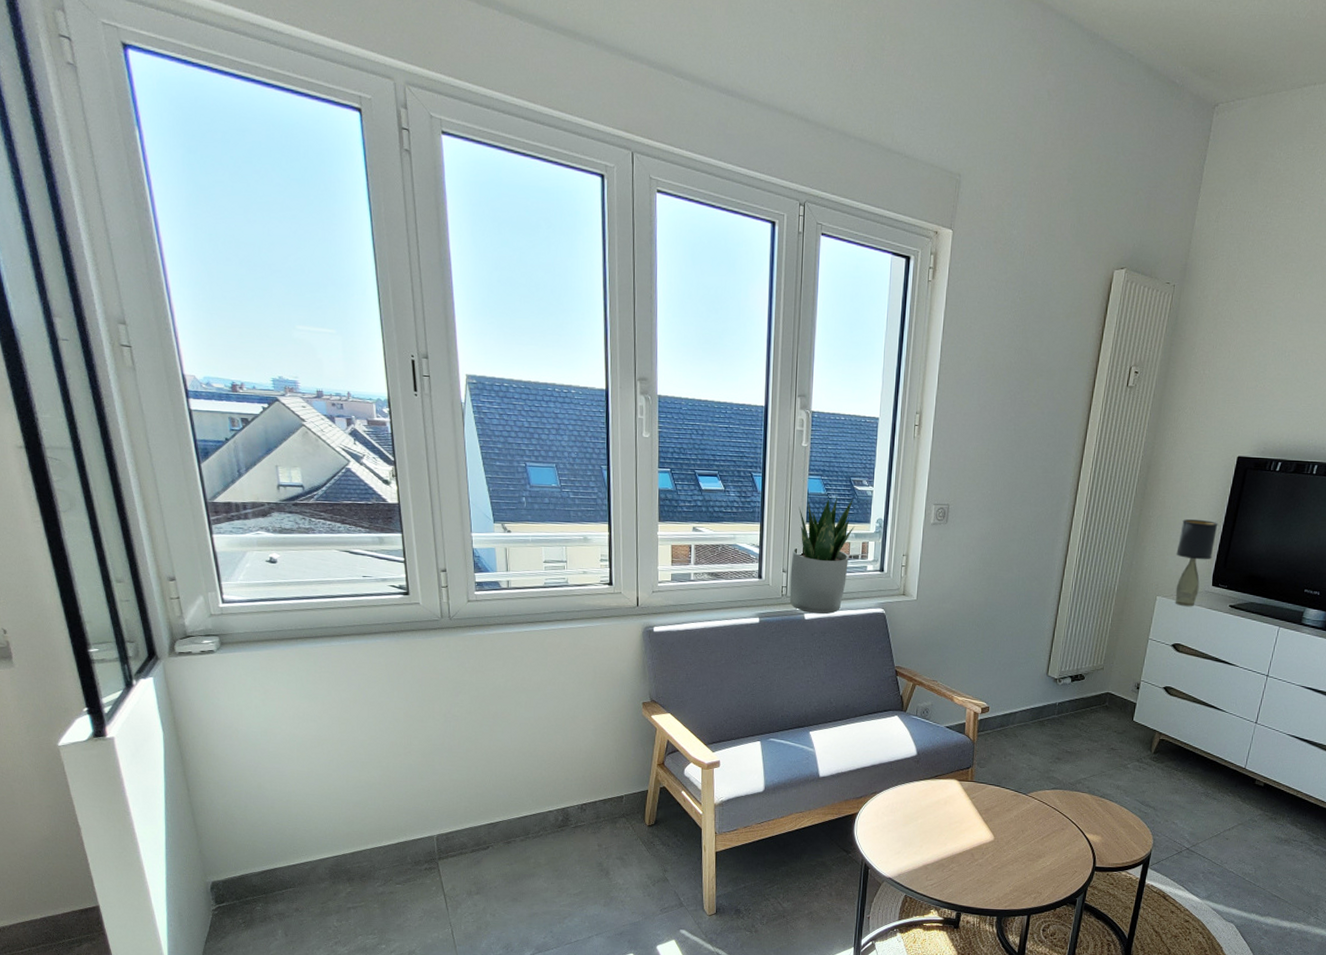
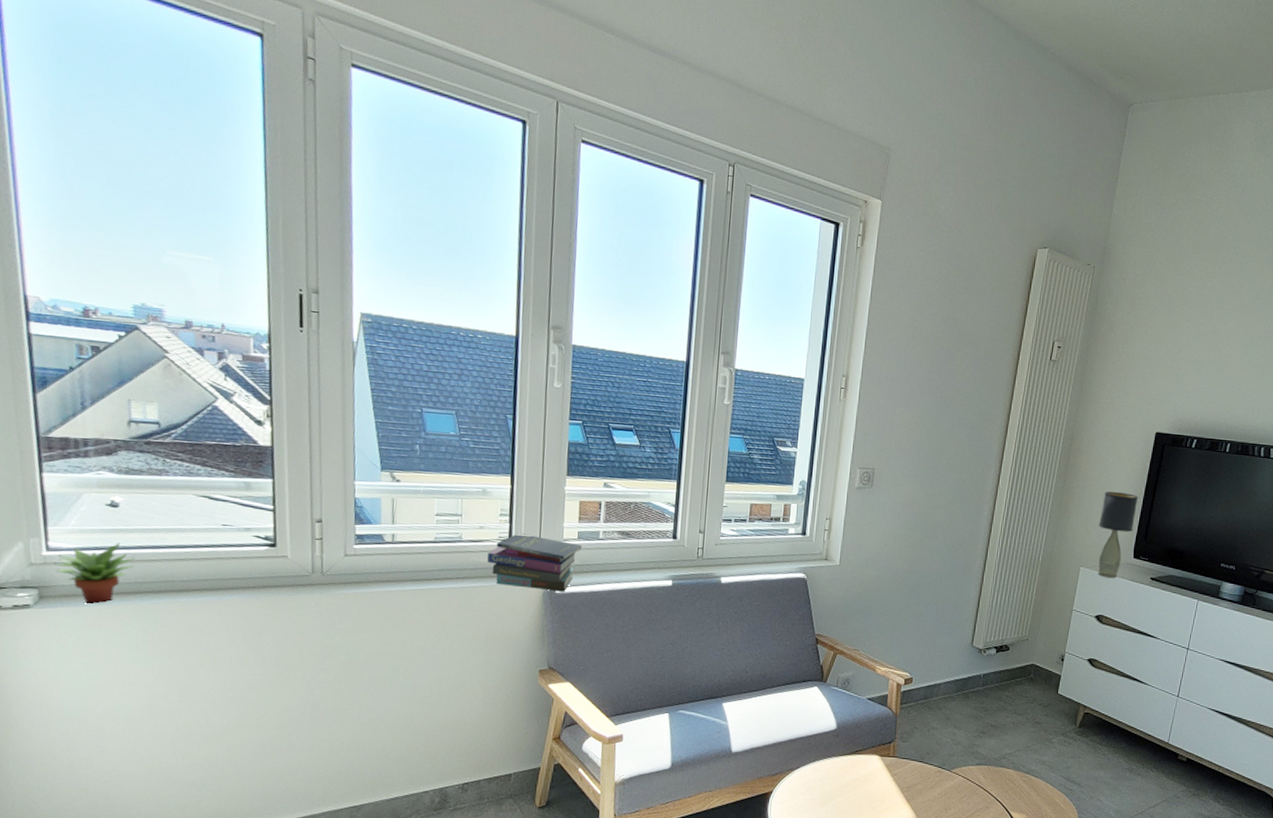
succulent plant: none [230,595,294,649] -> present [54,543,135,605]
books: none [592,577,675,631] -> present [487,533,582,592]
planter: present [789,497,856,615] -> none [705,457,778,578]

